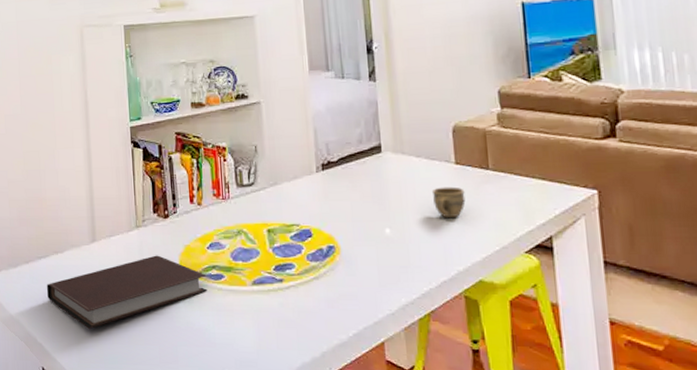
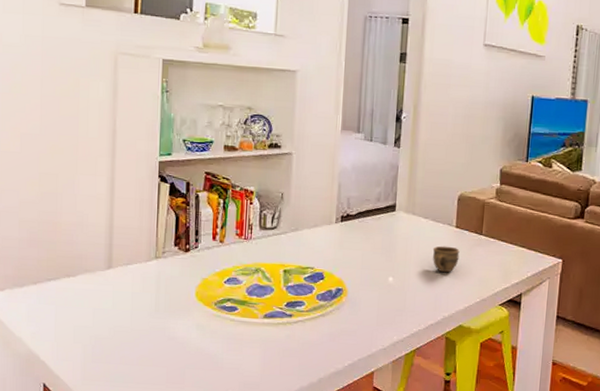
notebook: present [47,255,208,329] -> none [55,285,221,350]

